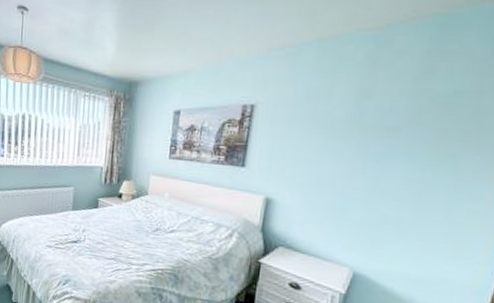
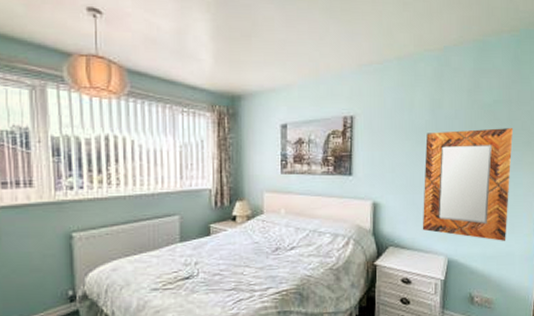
home mirror: none [323,125,481,265] -> present [422,128,514,241]

